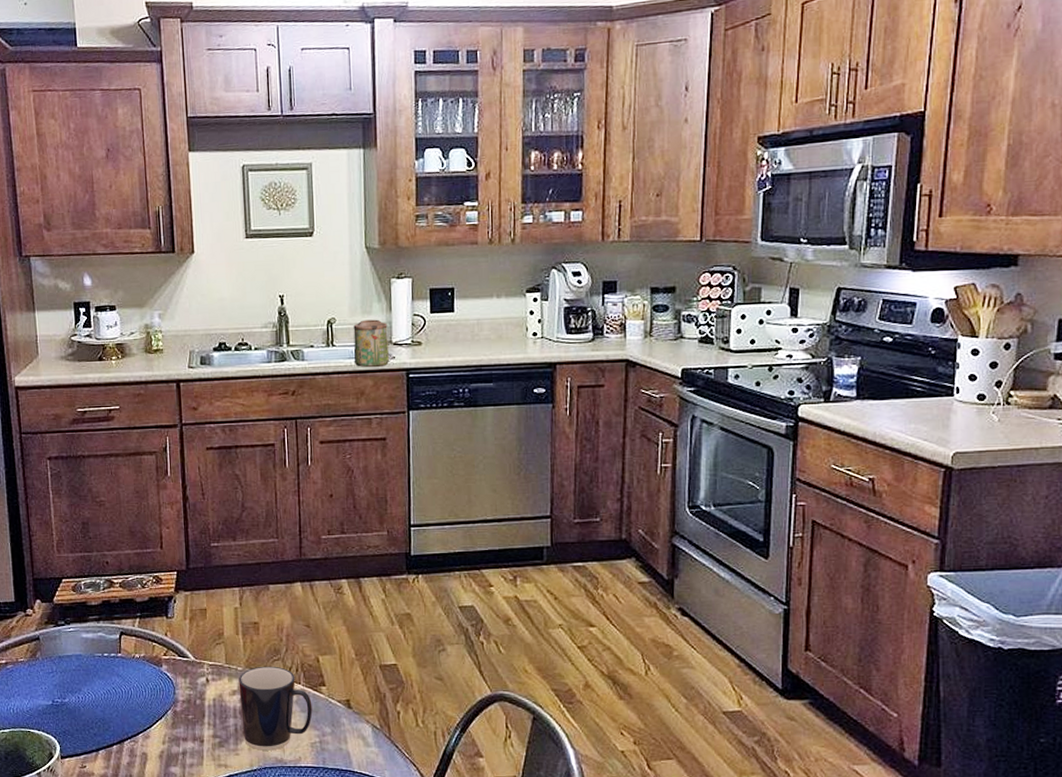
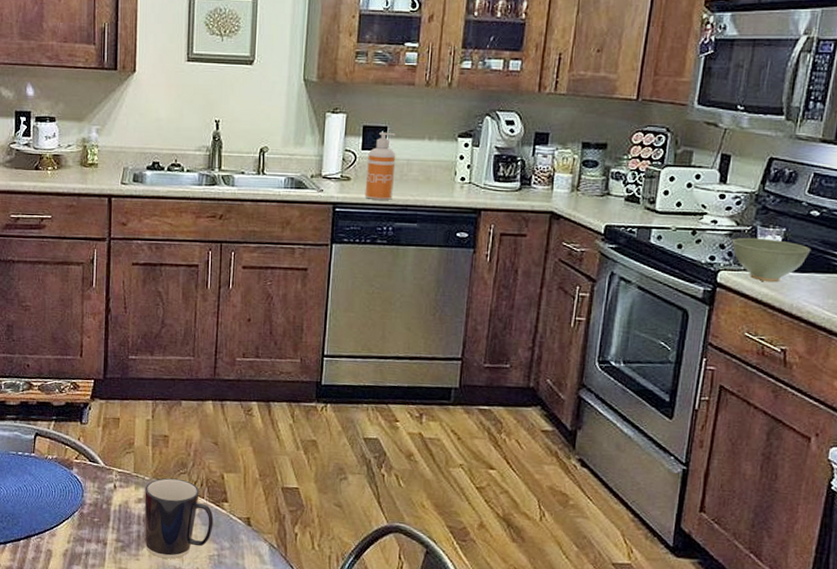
canister: present [353,319,389,368] -> none [282,151,319,199]
soap dispenser: none [437,293,466,363] -> present [364,132,396,201]
bowl: none [809,368,888,413] -> present [731,237,811,283]

